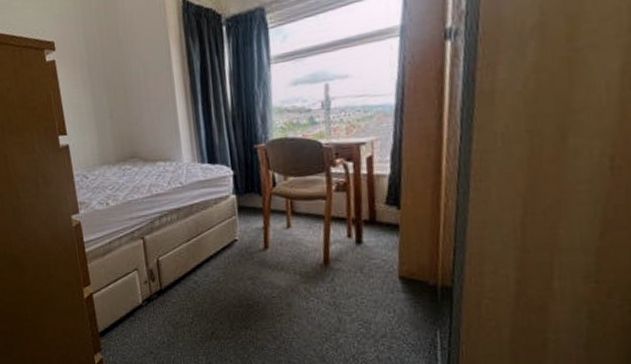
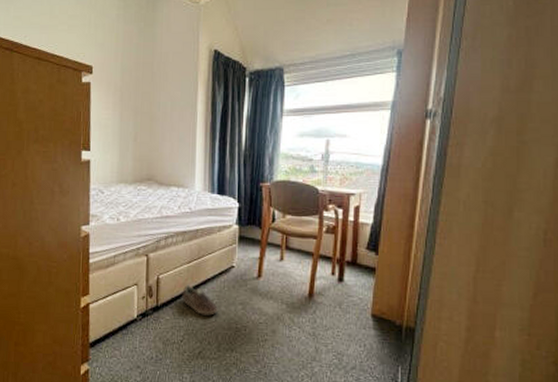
sneaker: none [185,263,226,295] -> present [182,284,218,316]

